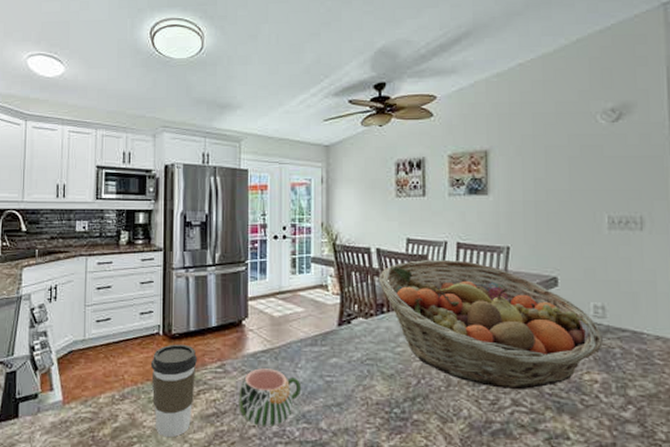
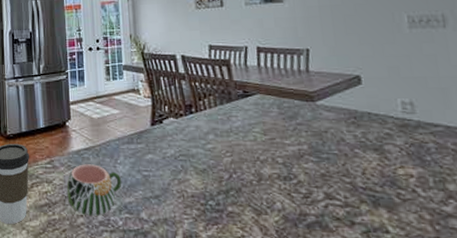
fruit basket: present [378,259,603,390] -> none [185,62,415,184]

